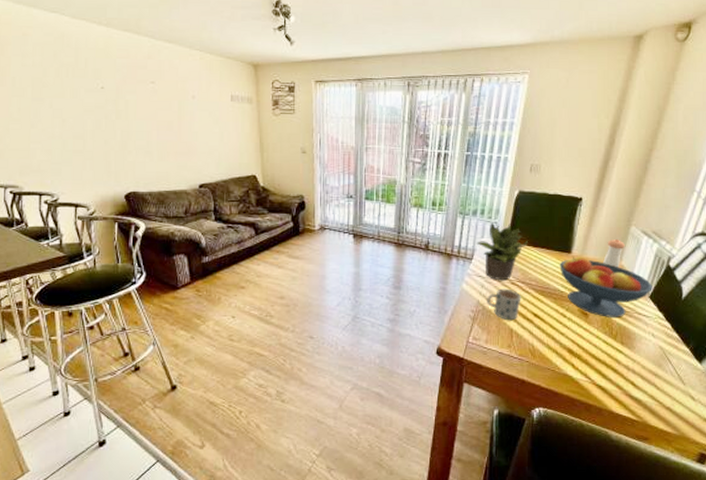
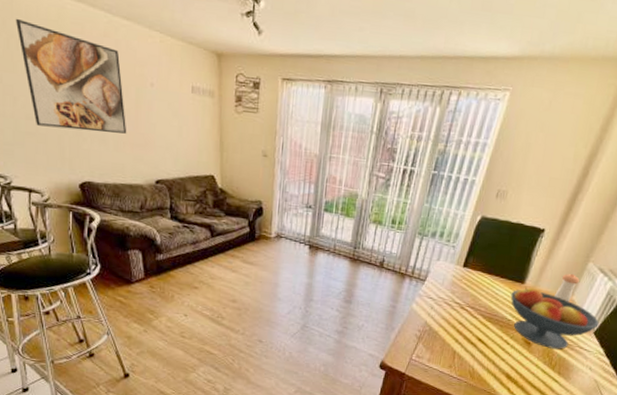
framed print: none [65,50,171,145] -> present [15,18,127,134]
potted plant: present [476,222,528,280] -> none [431,246,483,304]
mug: present [487,288,521,320] -> none [434,311,469,342]

